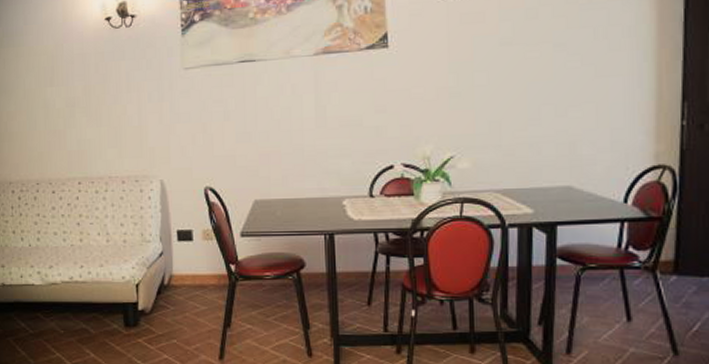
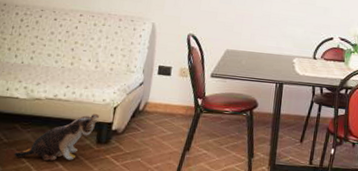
plush toy: none [43,294,123,350] -> present [14,114,100,161]

